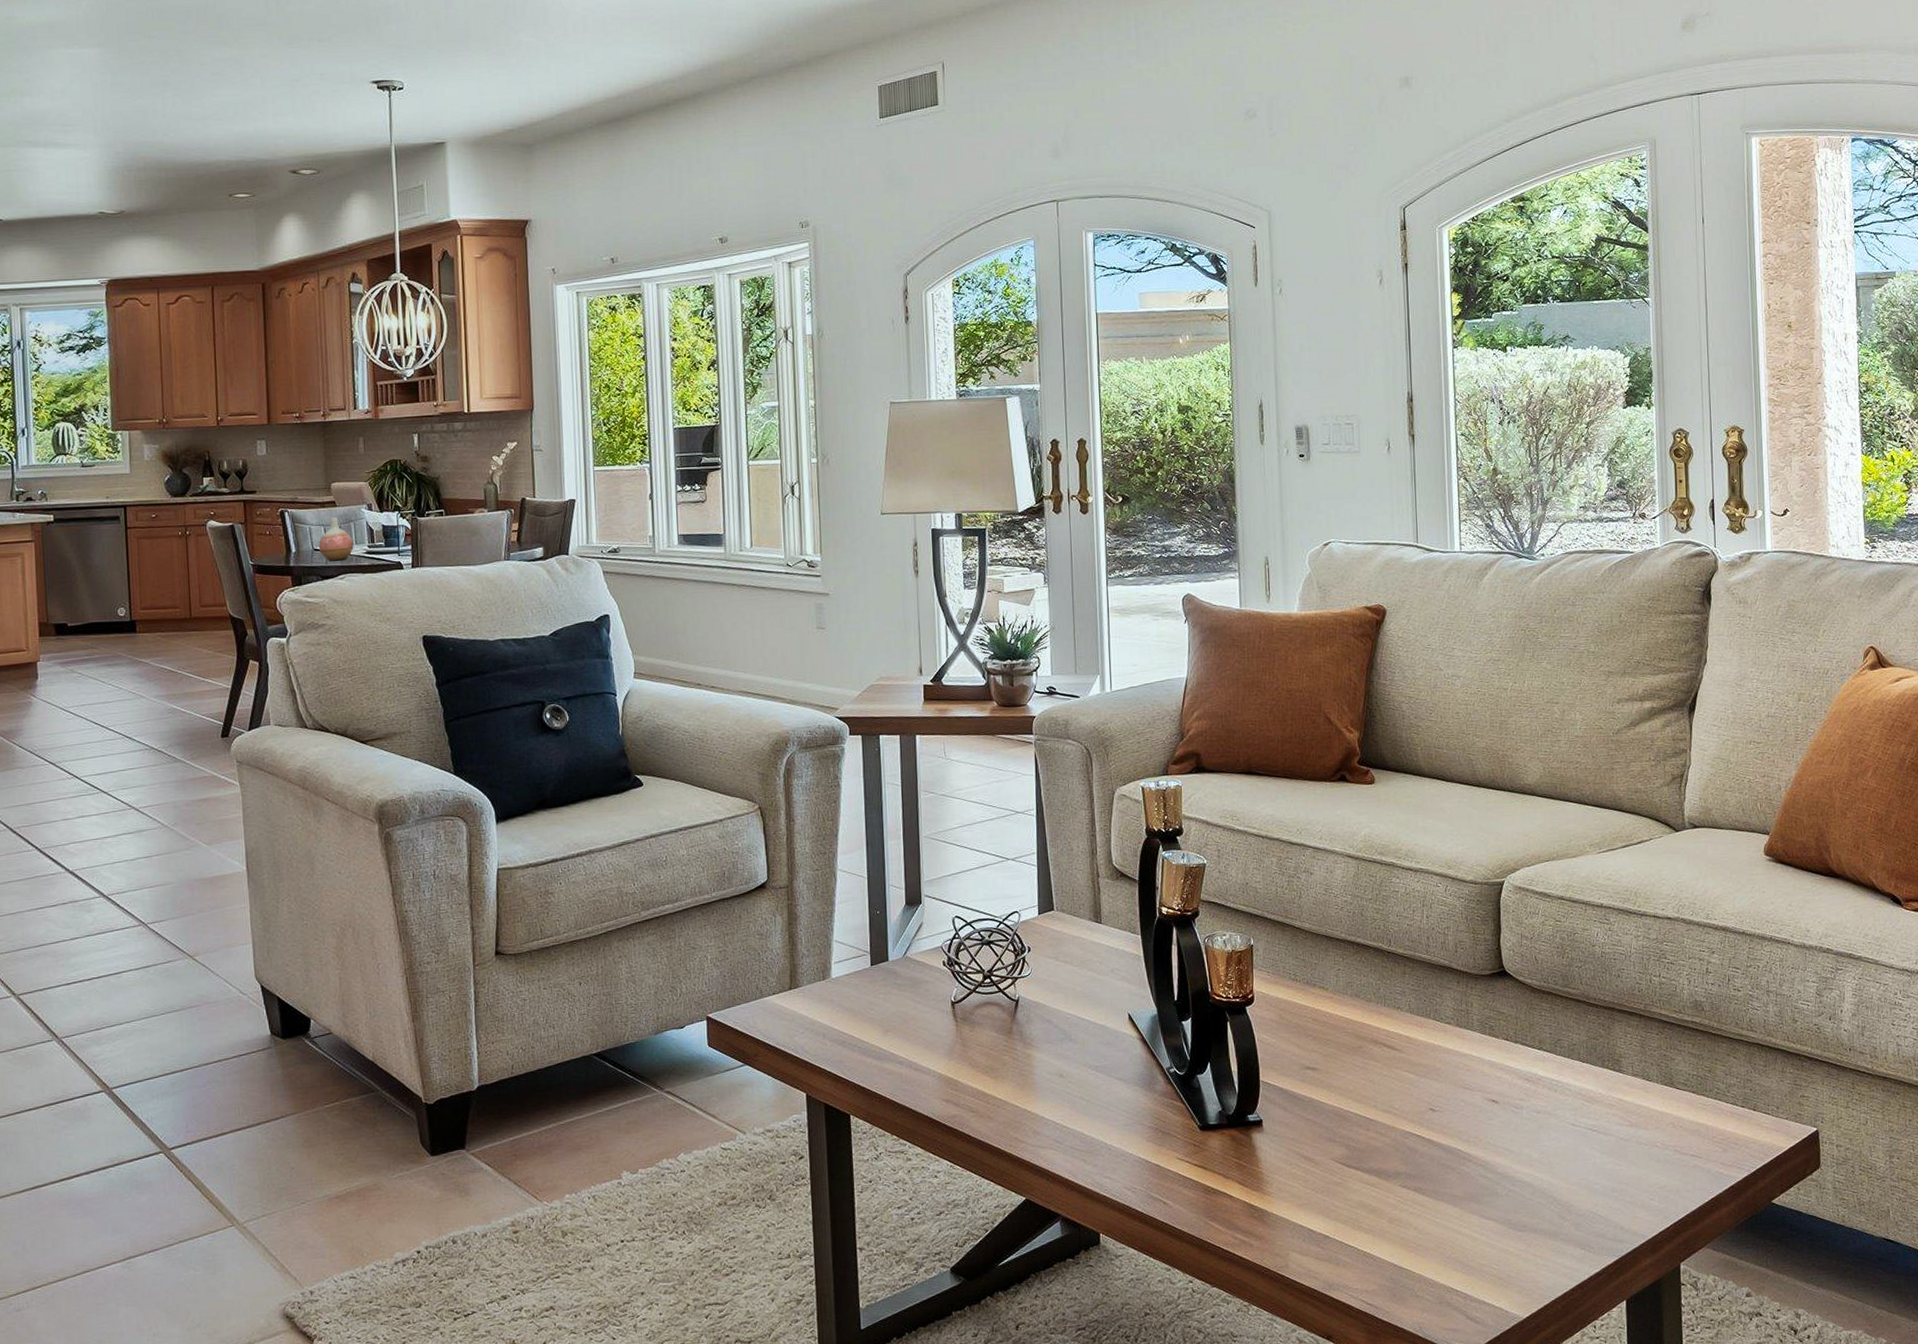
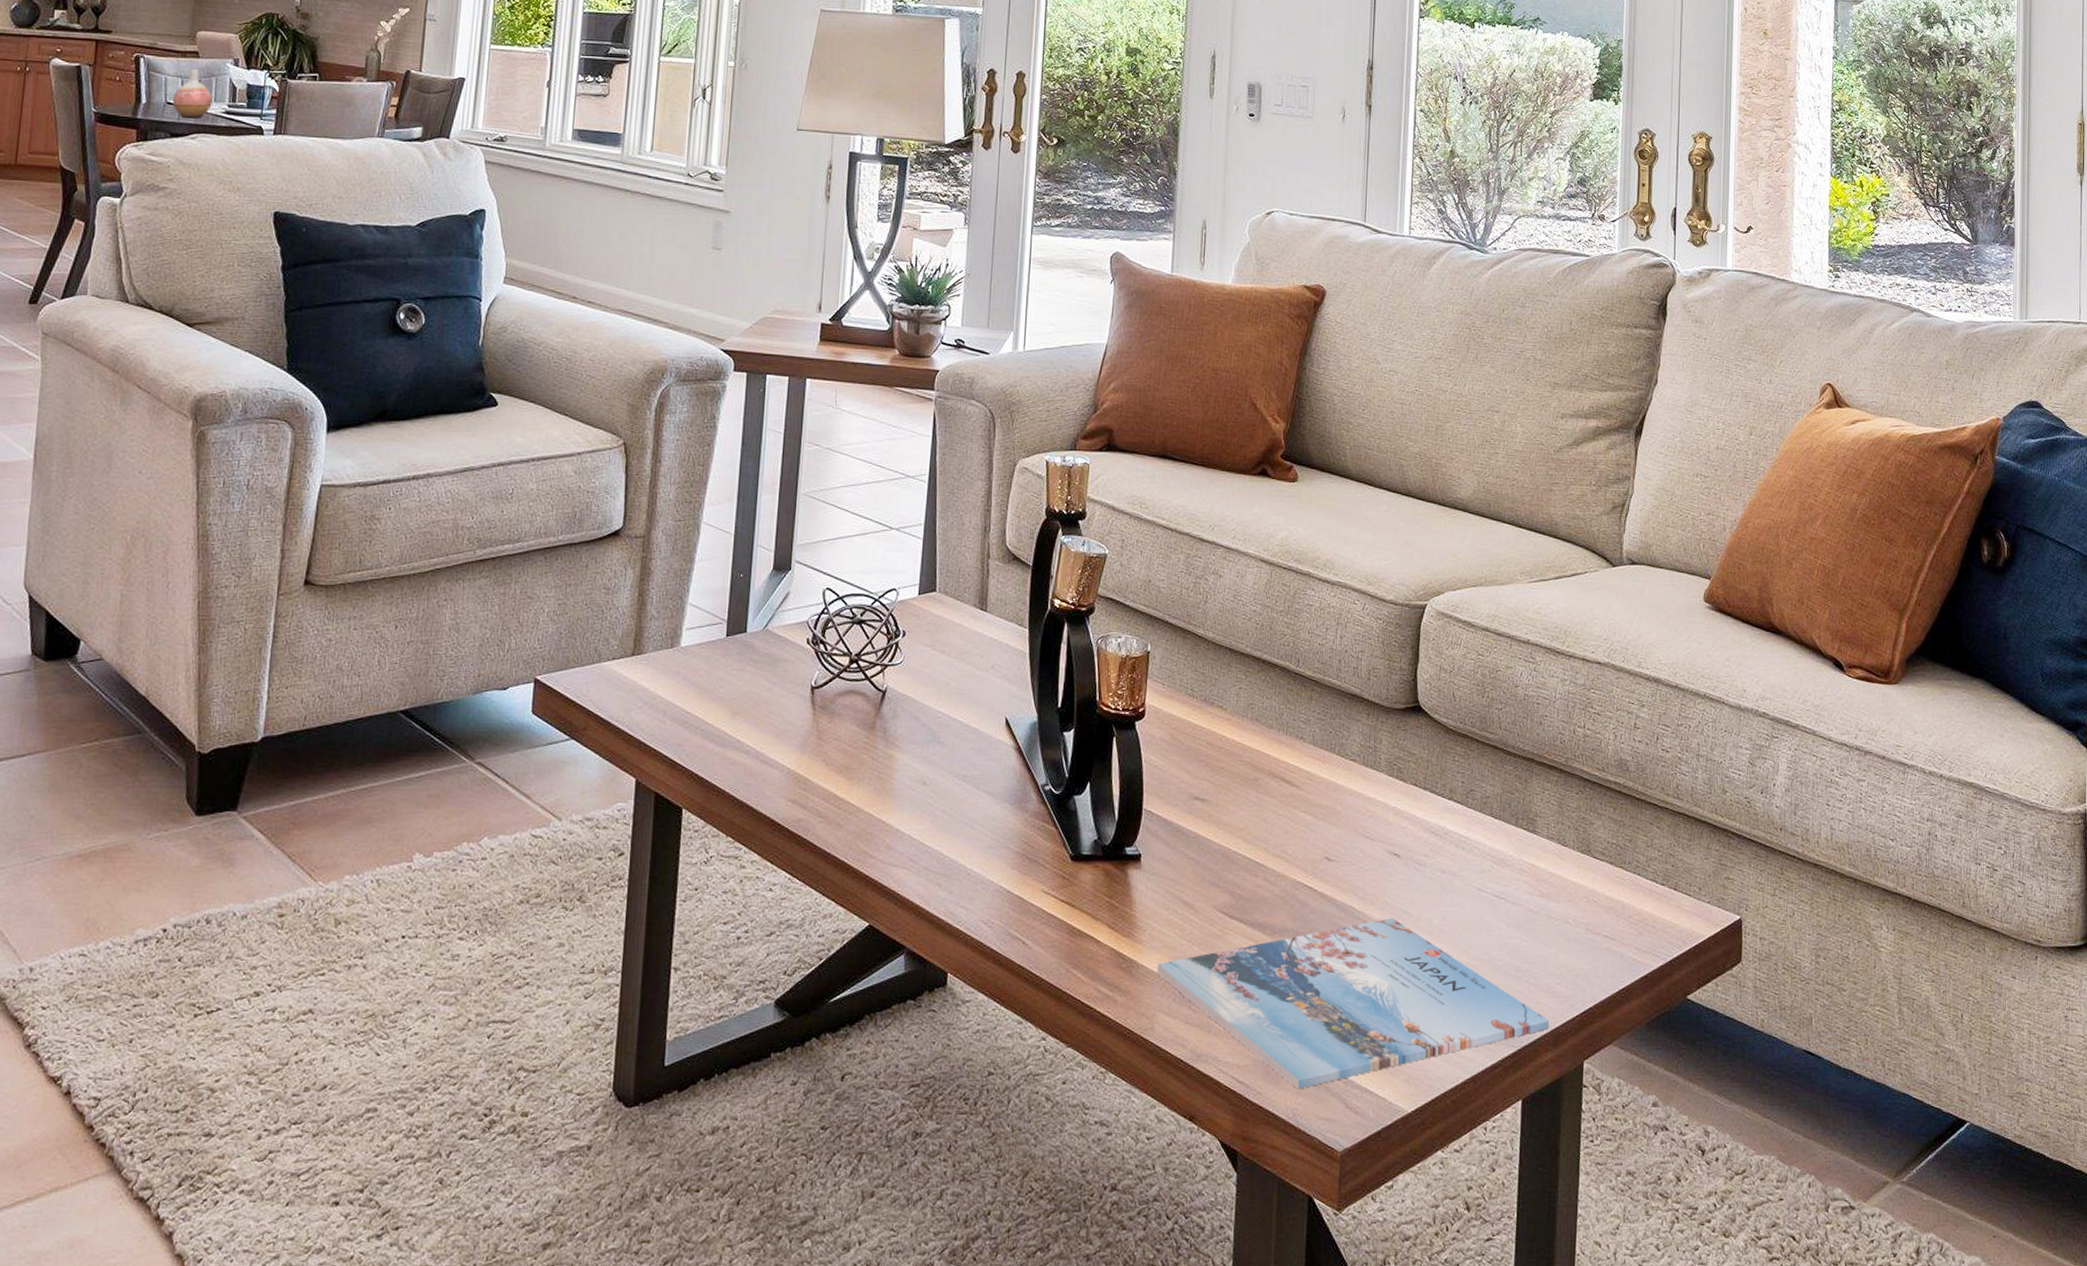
magazine: none [1286,1155,1647,1307] -> present [1157,917,1550,1090]

